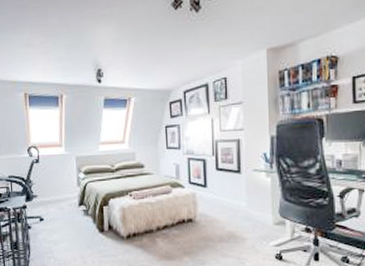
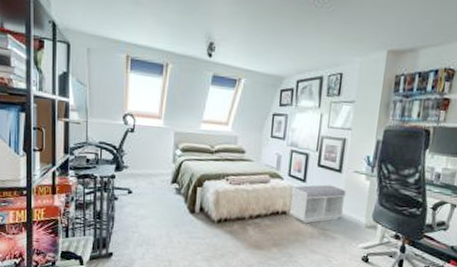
bench: none [194,187,249,228] -> present [289,184,346,224]

